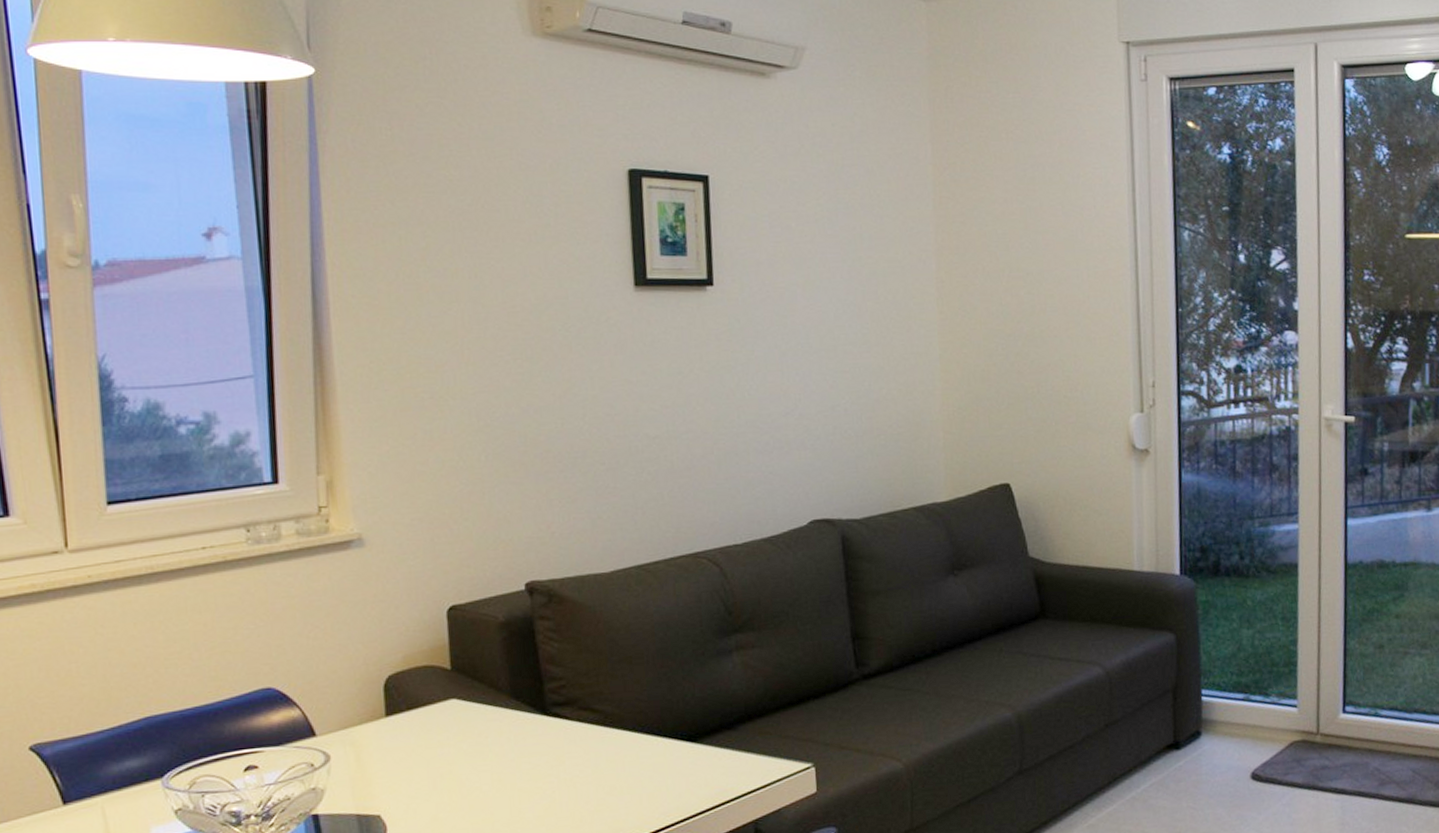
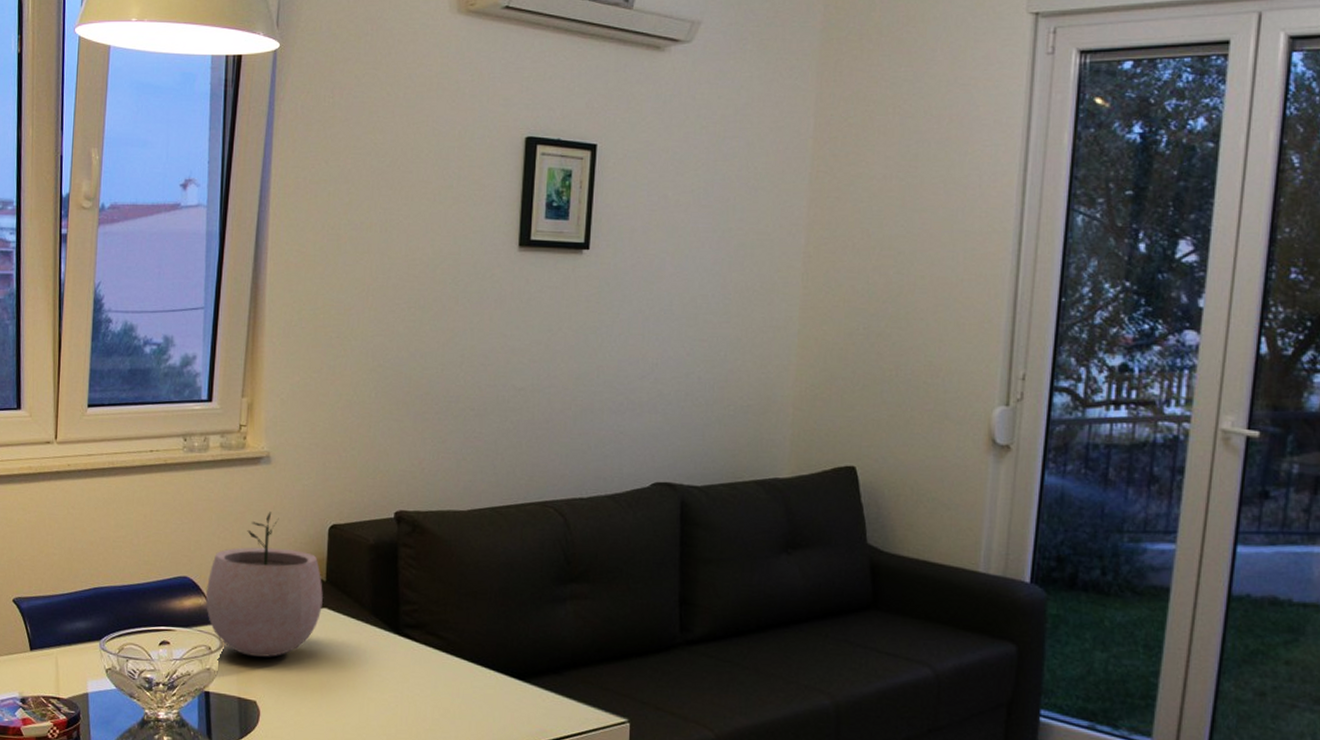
plant pot: none [299,601,450,766] -> present [206,512,323,657]

